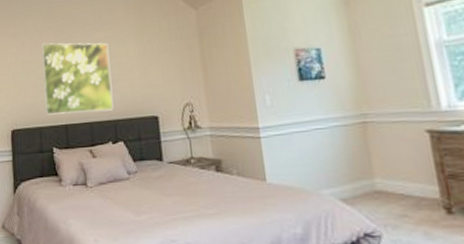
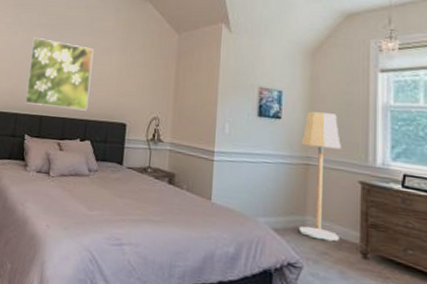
floor lamp: none [352,62,417,202] -> present [298,111,341,242]

